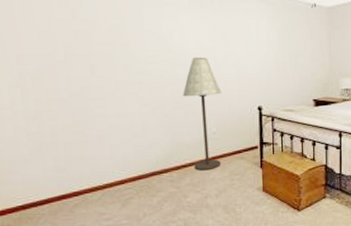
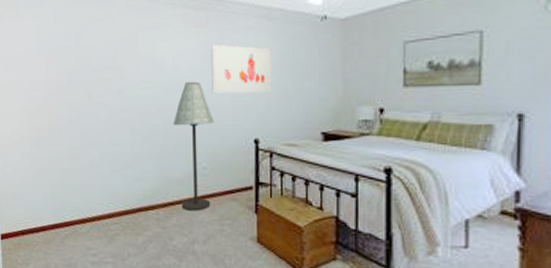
wall art: none [216,23,272,68] -> present [211,44,272,94]

